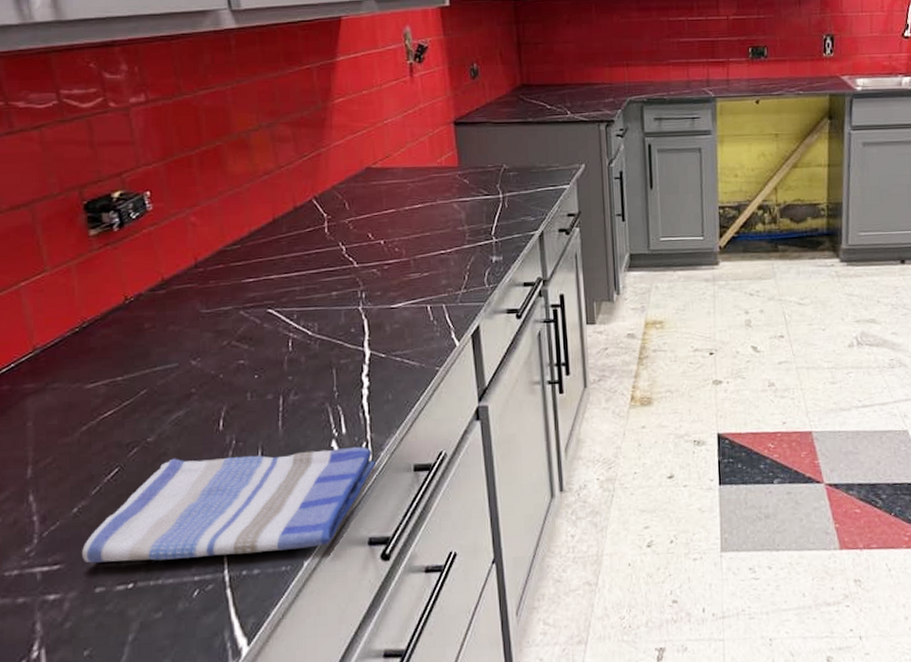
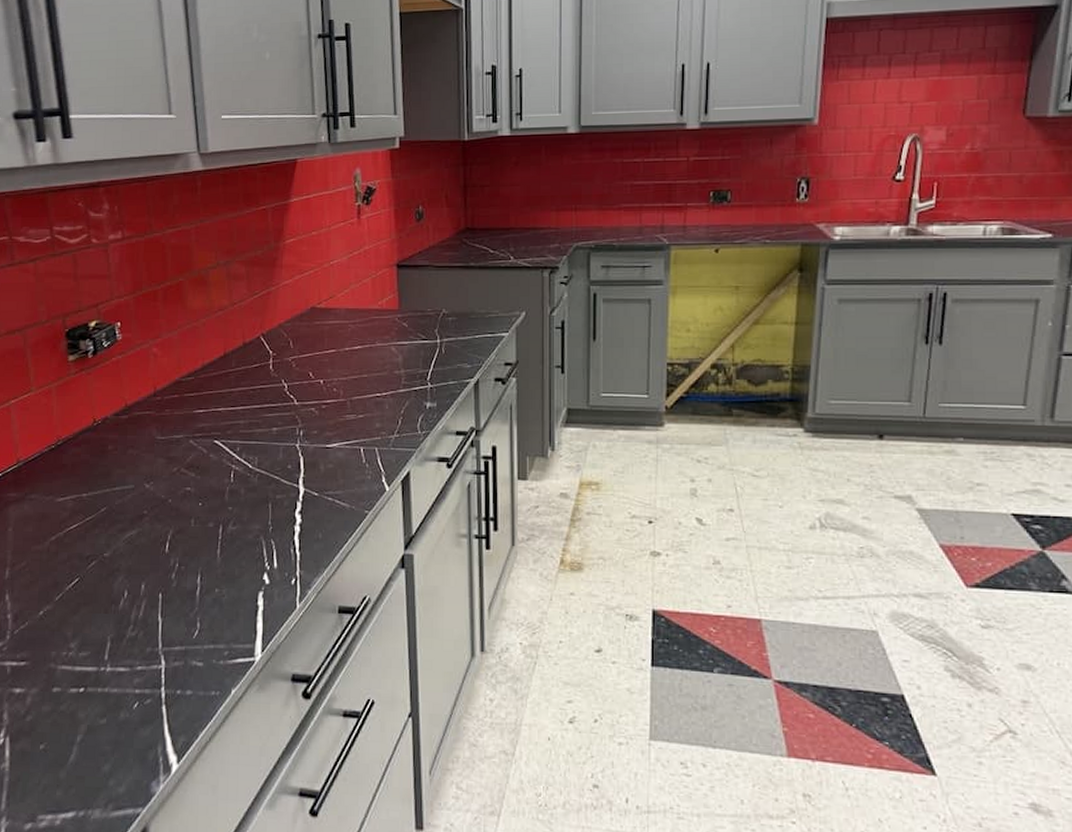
dish towel: present [82,446,377,563] -> none [44,574,304,677]

